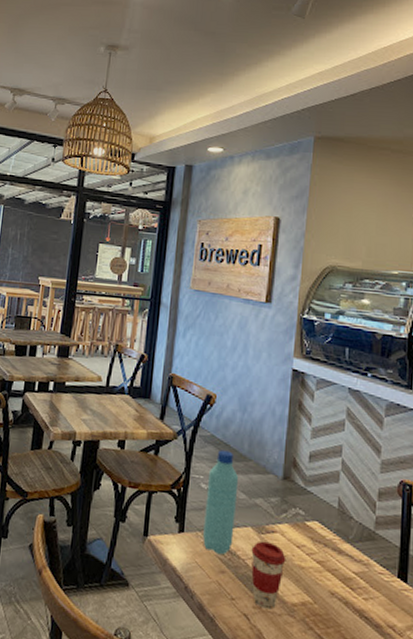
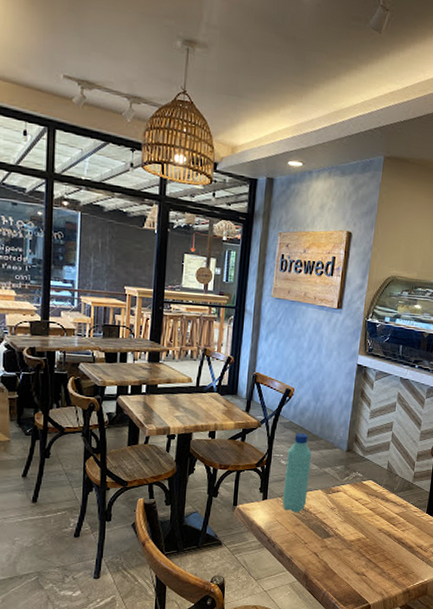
coffee cup: present [251,541,287,610] -> none [320,499,347,547]

